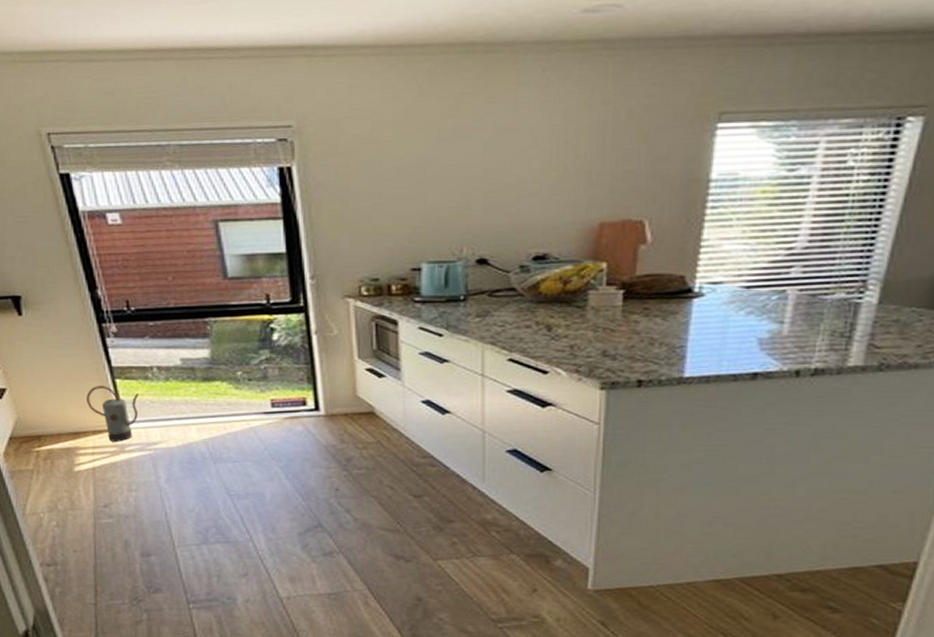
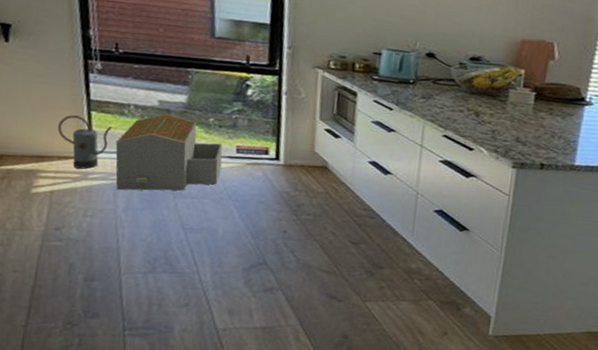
architectural model: none [145,373,258,461] -> present [115,114,223,192]

